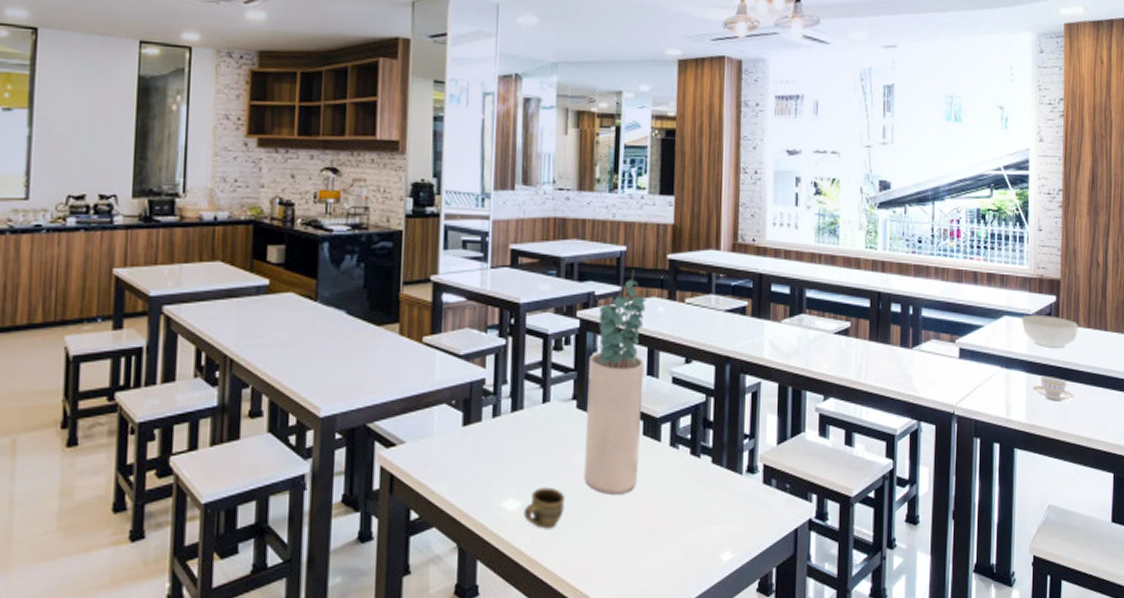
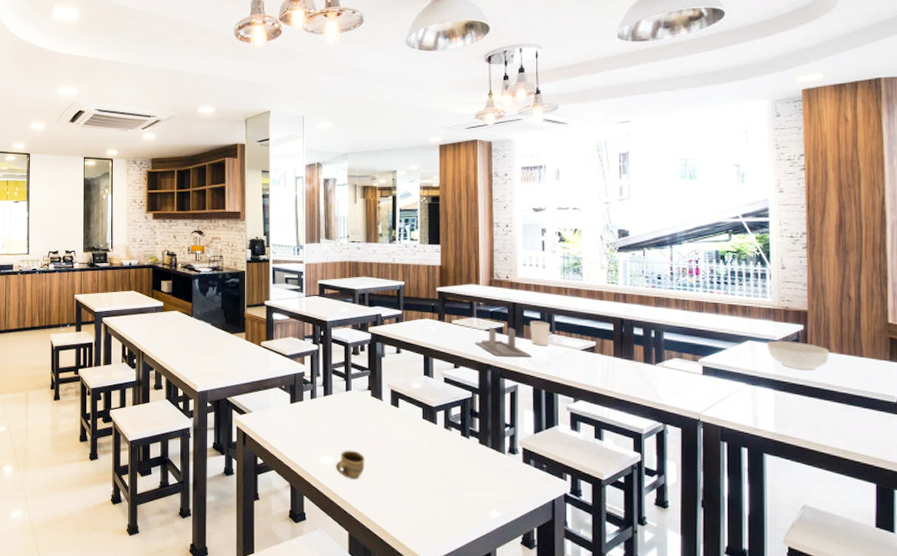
vase: present [583,270,646,495] -> none [378,299,421,460]
napkin holder: none [712,306,778,346] -> present [475,327,532,358]
cup: none [777,297,804,330] -> present [529,321,553,346]
teacup: present [1032,377,1074,402] -> none [780,394,828,417]

